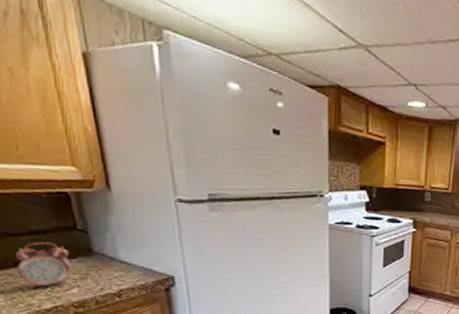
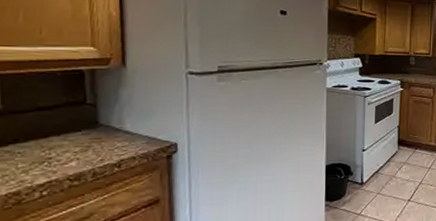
alarm clock: present [15,242,72,289] -> none [15,118,74,165]

